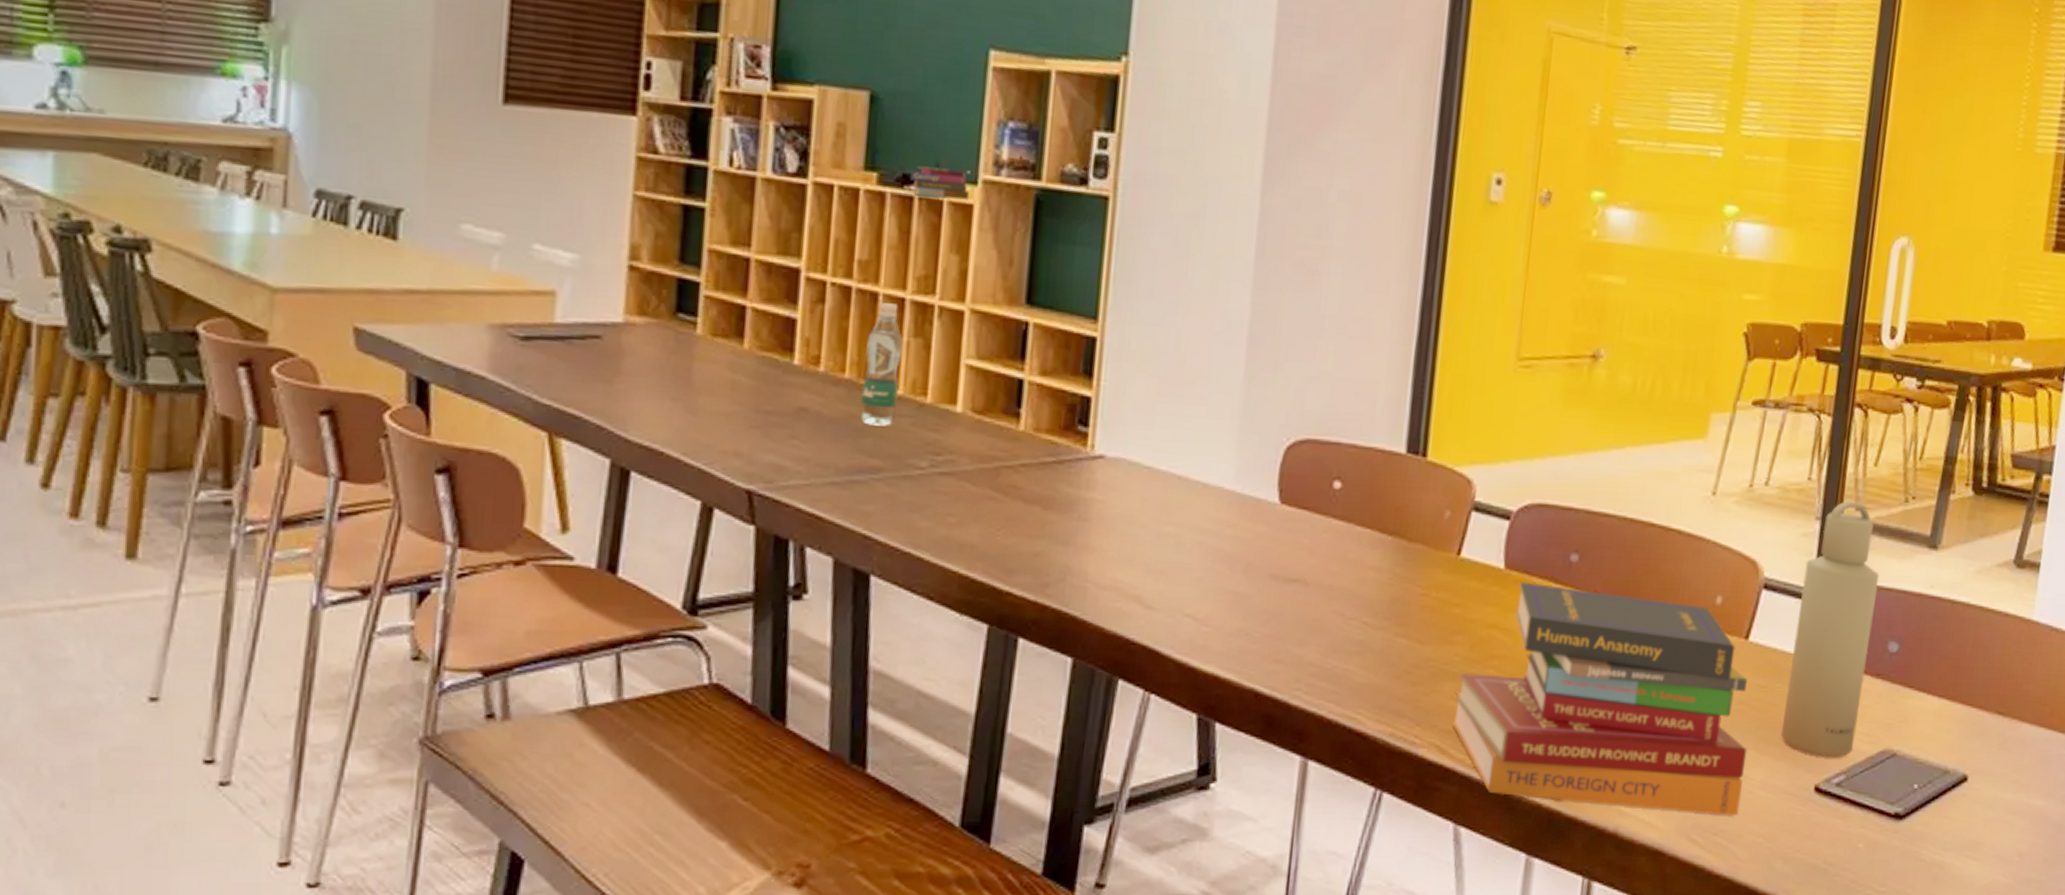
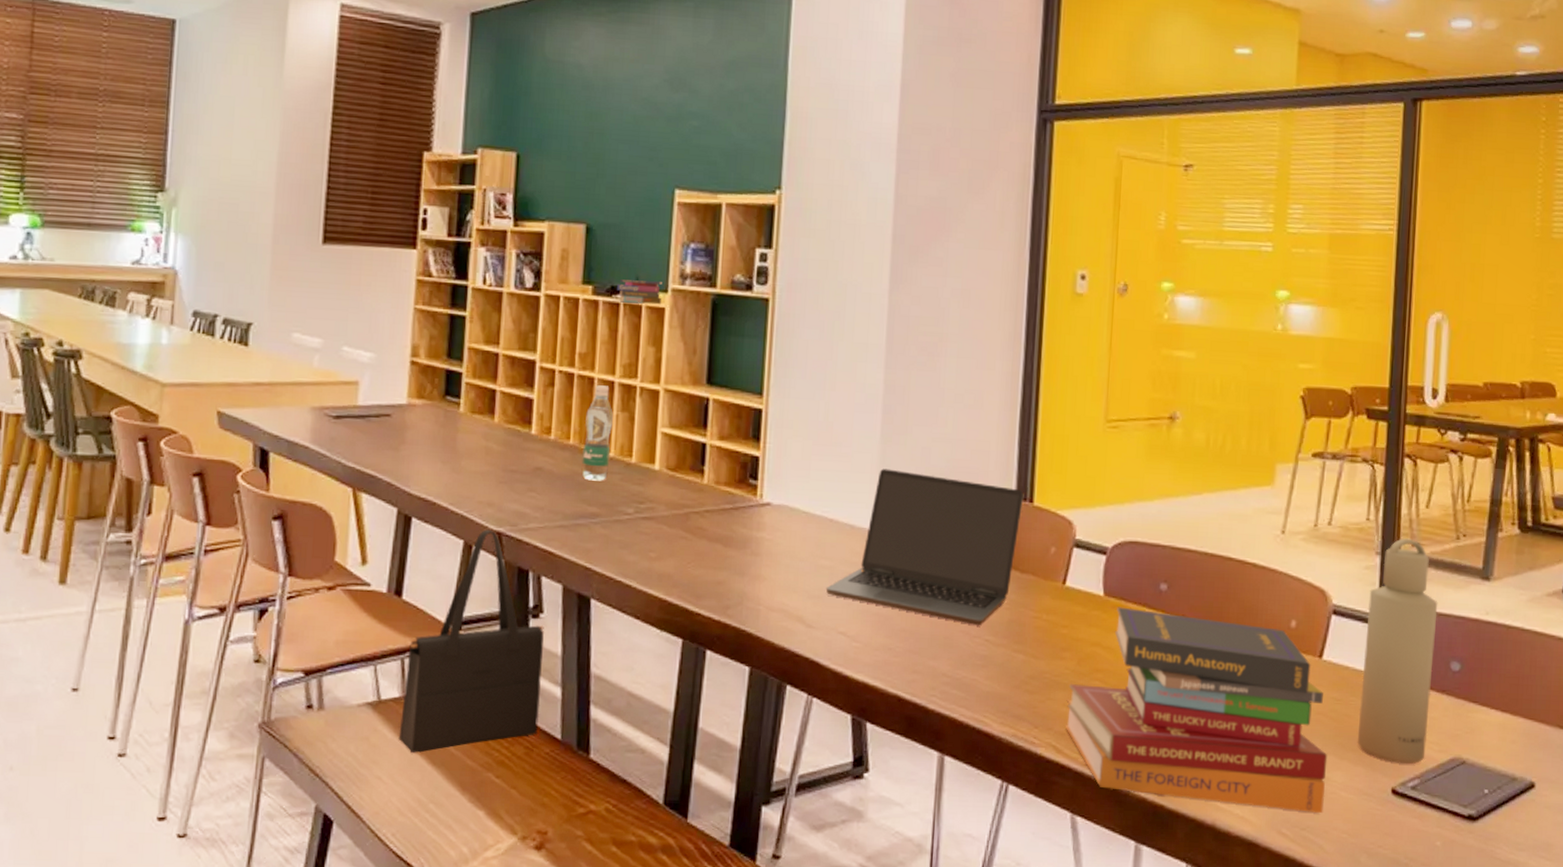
tote bag: none [612,487,809,771] -> present [398,529,544,753]
laptop: none [1170,413,1416,604] -> present [825,468,1024,625]

